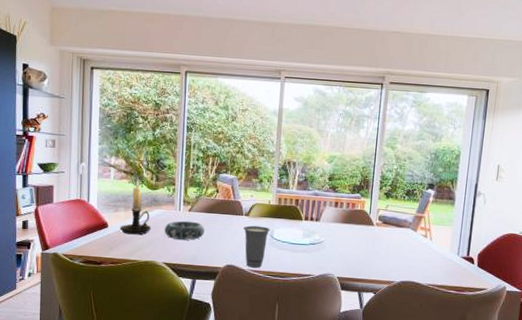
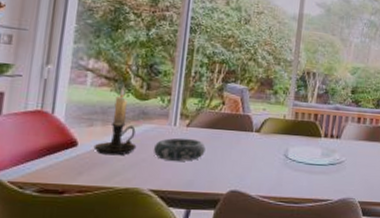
cup: present [244,225,271,268] -> none [253,143,285,194]

